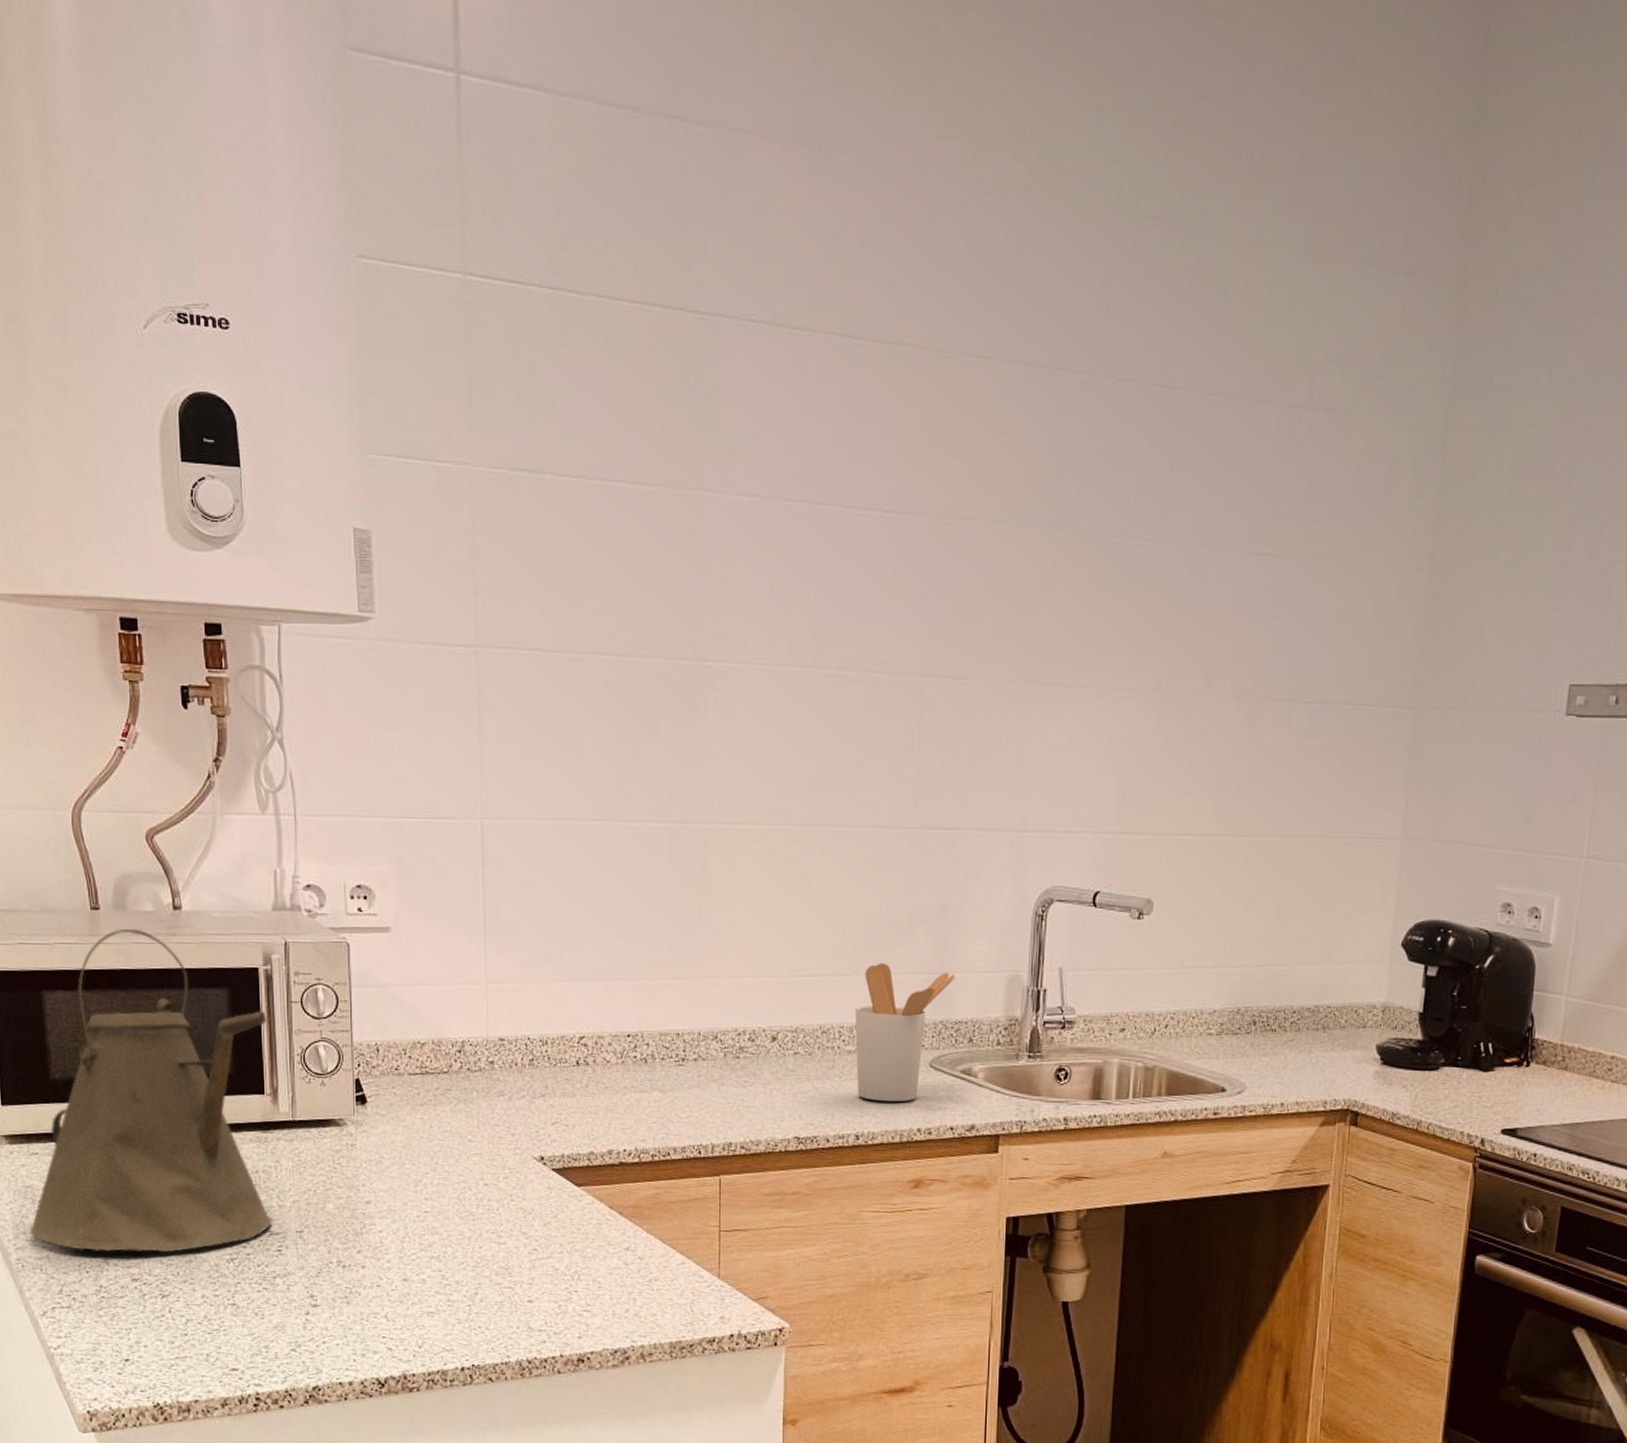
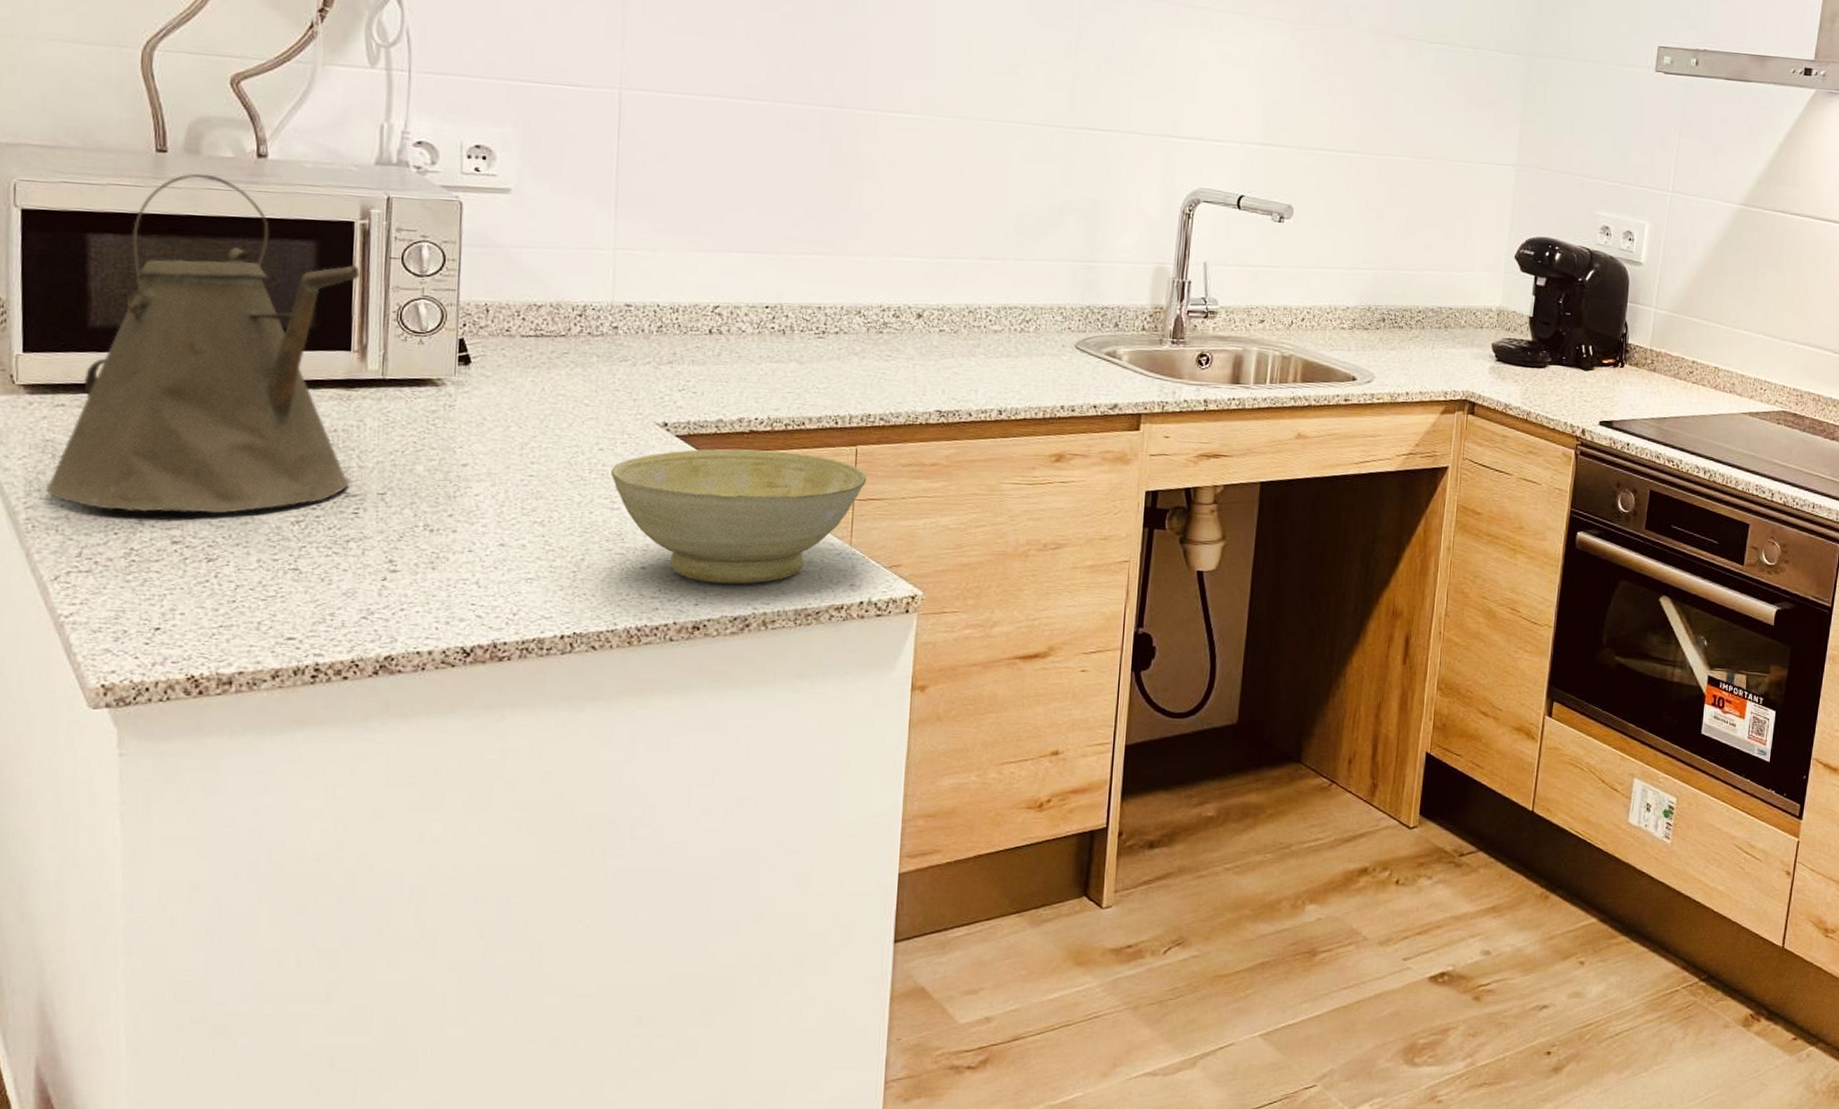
bowl: none [495,1181,731,1317] -> present [610,448,867,584]
utensil holder: present [855,963,955,1102] -> none [1002,249,1103,380]

